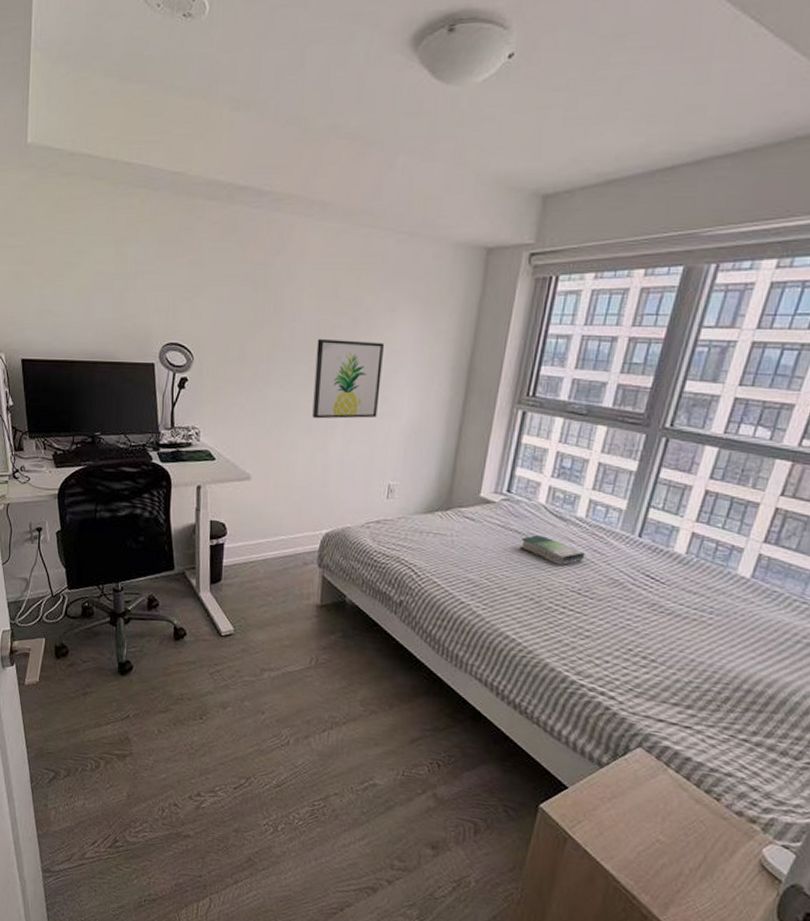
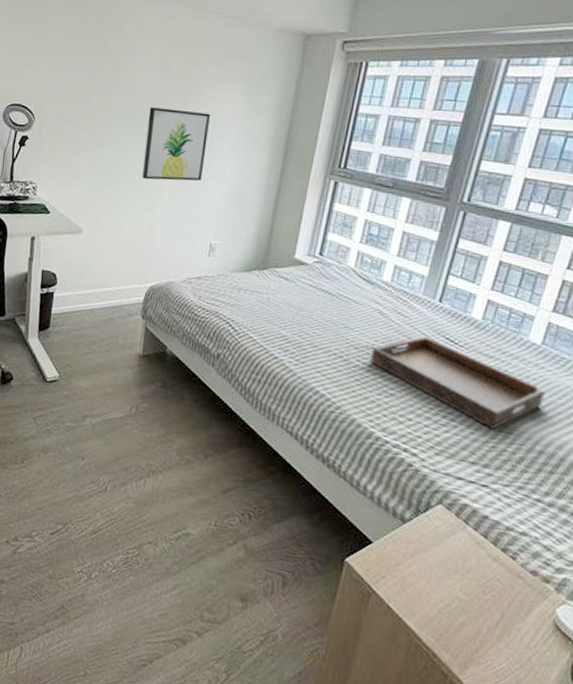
book: present [520,535,585,565] -> none [330,296,390,326]
serving tray: none [563,573,755,669] -> present [370,336,546,429]

